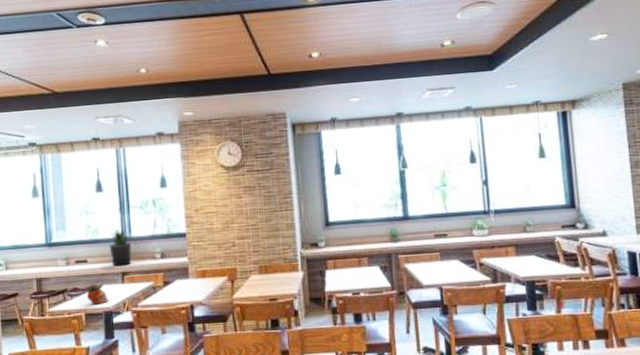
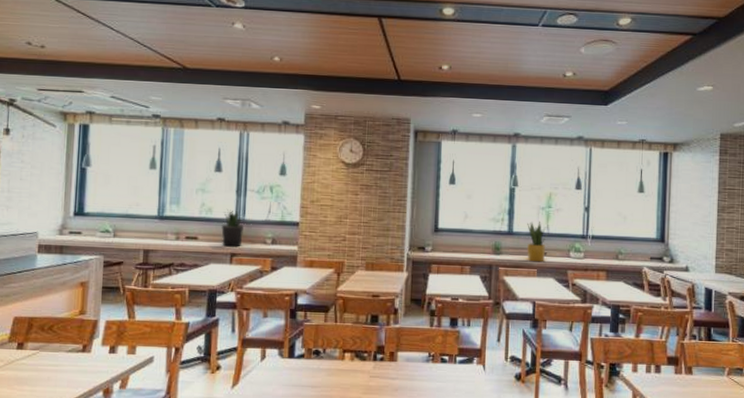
succulent planter: present [86,283,109,305] -> none [192,260,215,282]
planter: none [422,201,447,245] -> present [527,221,548,261]

